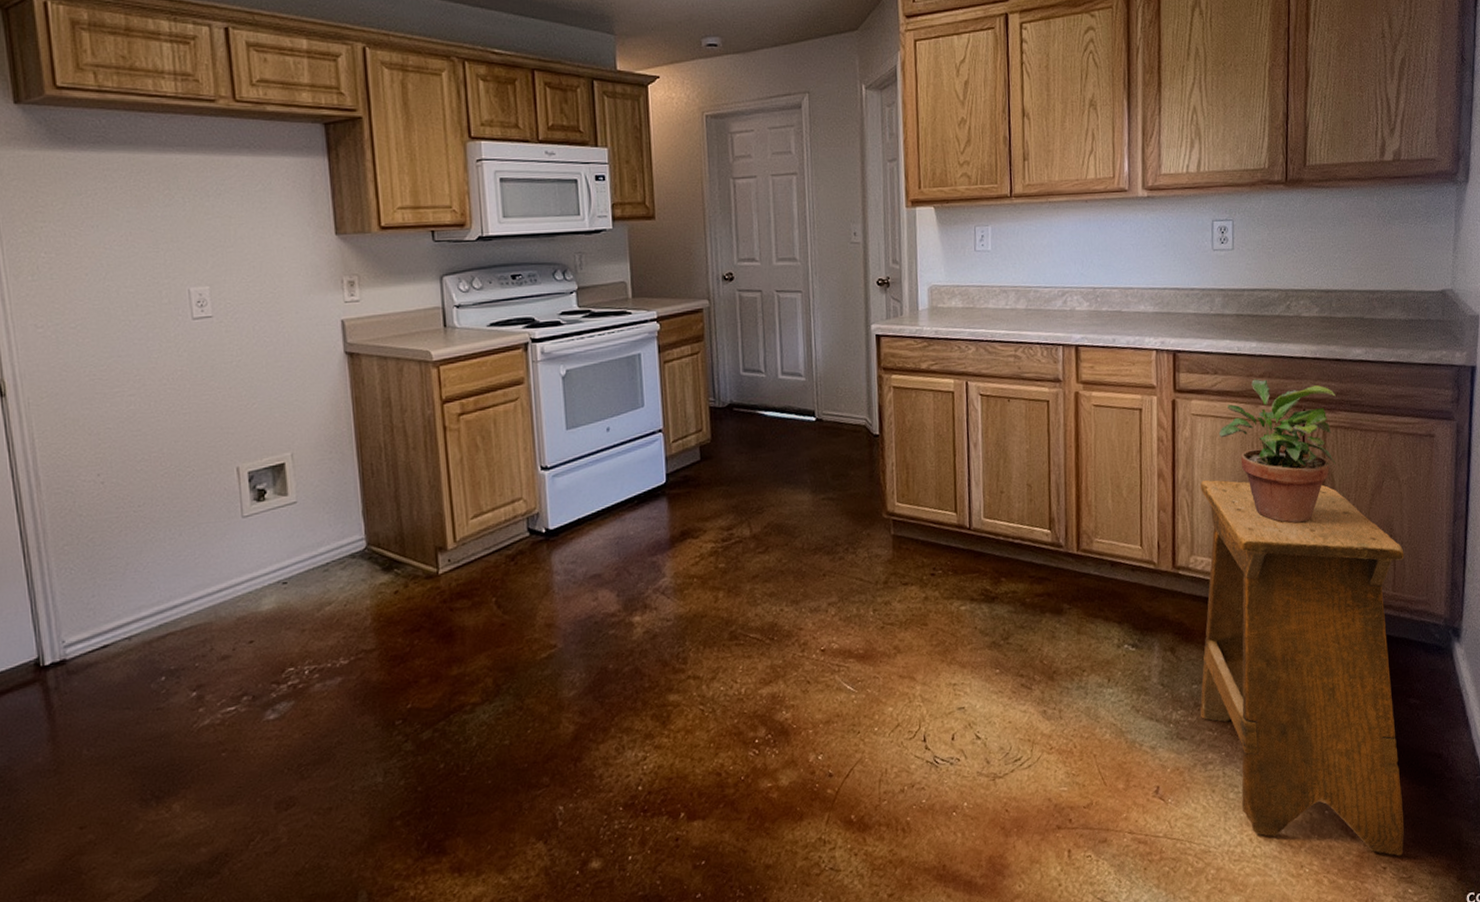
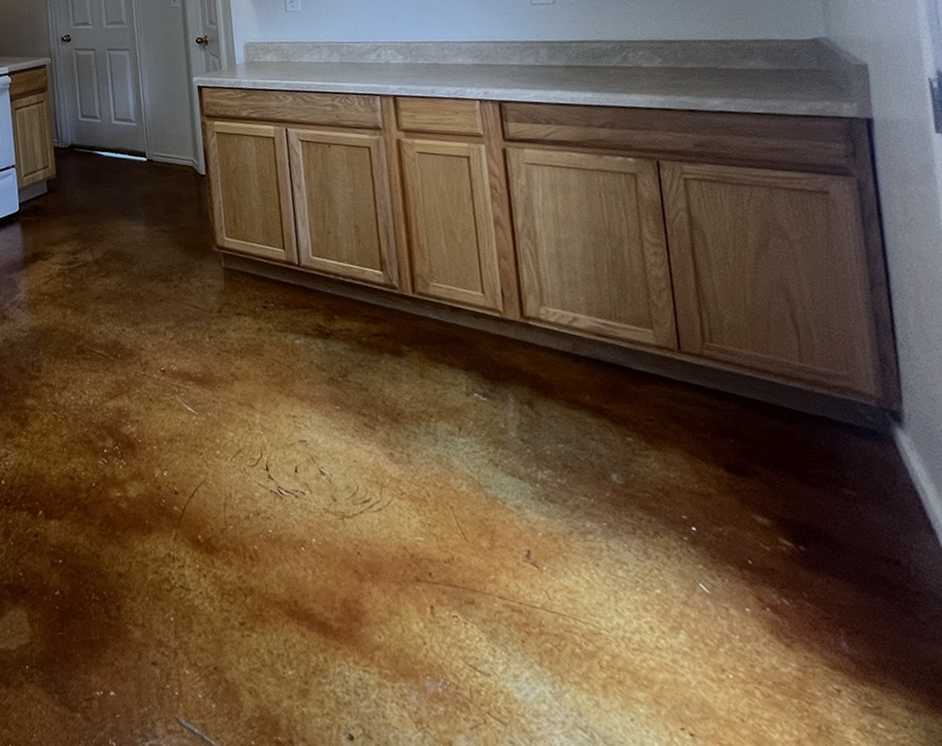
stool: present [1200,479,1404,856] -> none [544,229,863,679]
potted plant: present [1218,379,1336,523] -> none [558,129,705,280]

